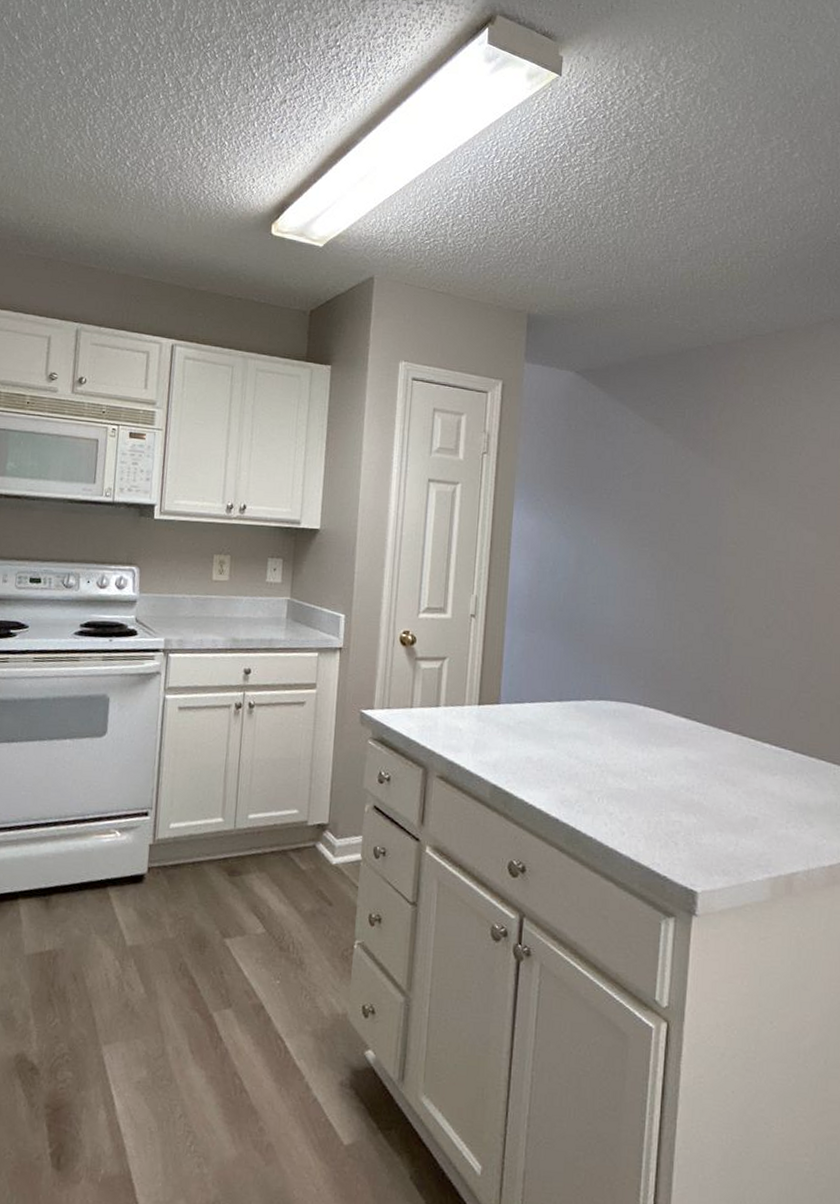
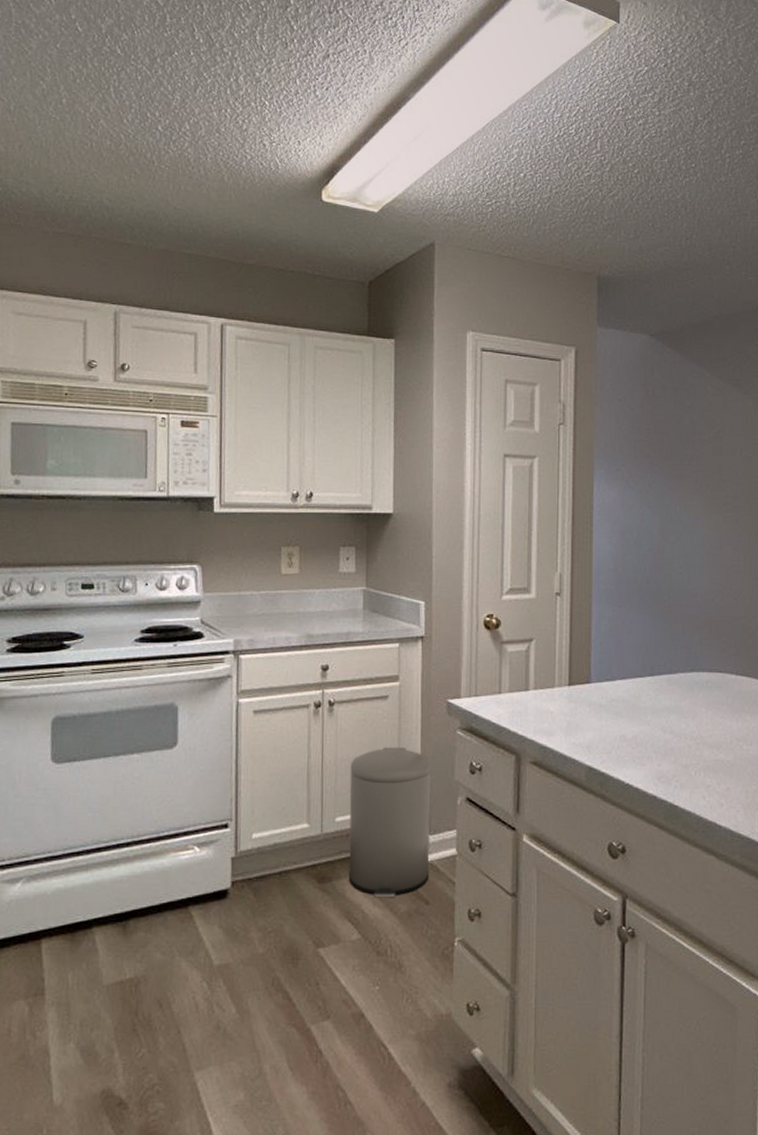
pedal bin: none [257,751,343,896] -> present [348,747,432,898]

